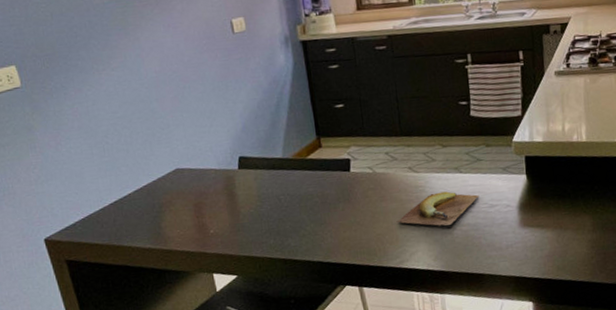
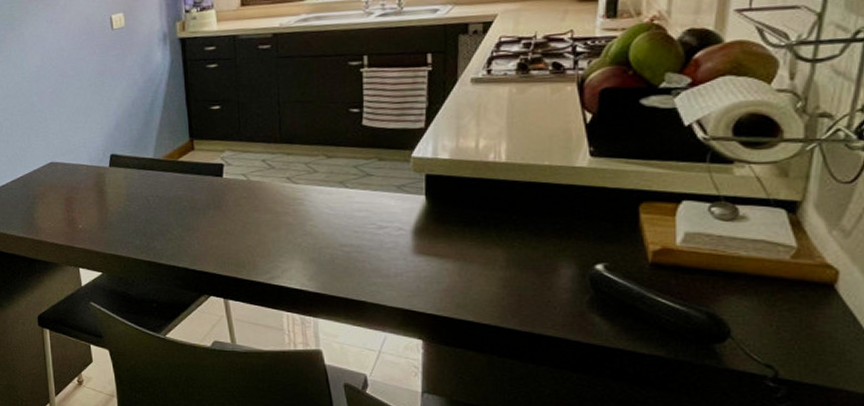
banana: present [396,191,479,226] -> none [269,207,367,244]

